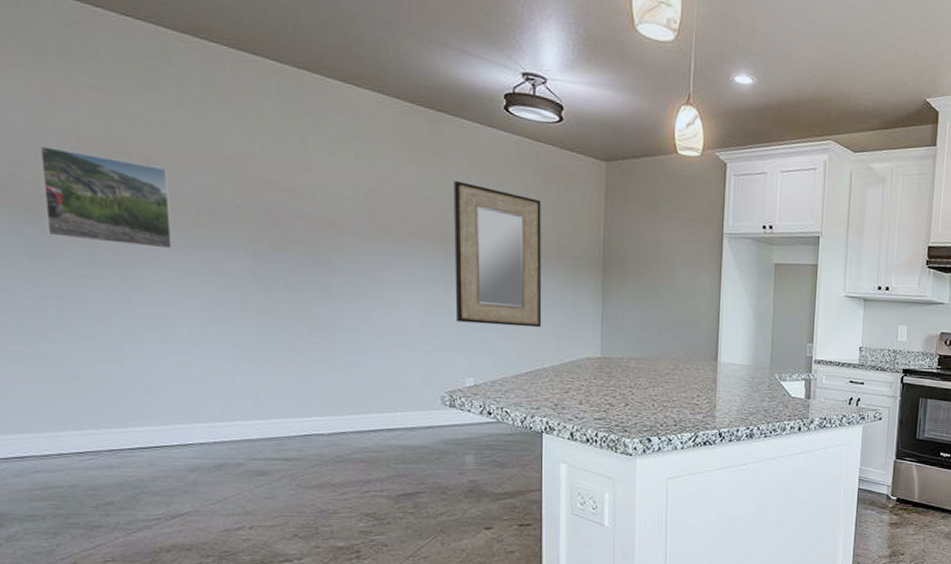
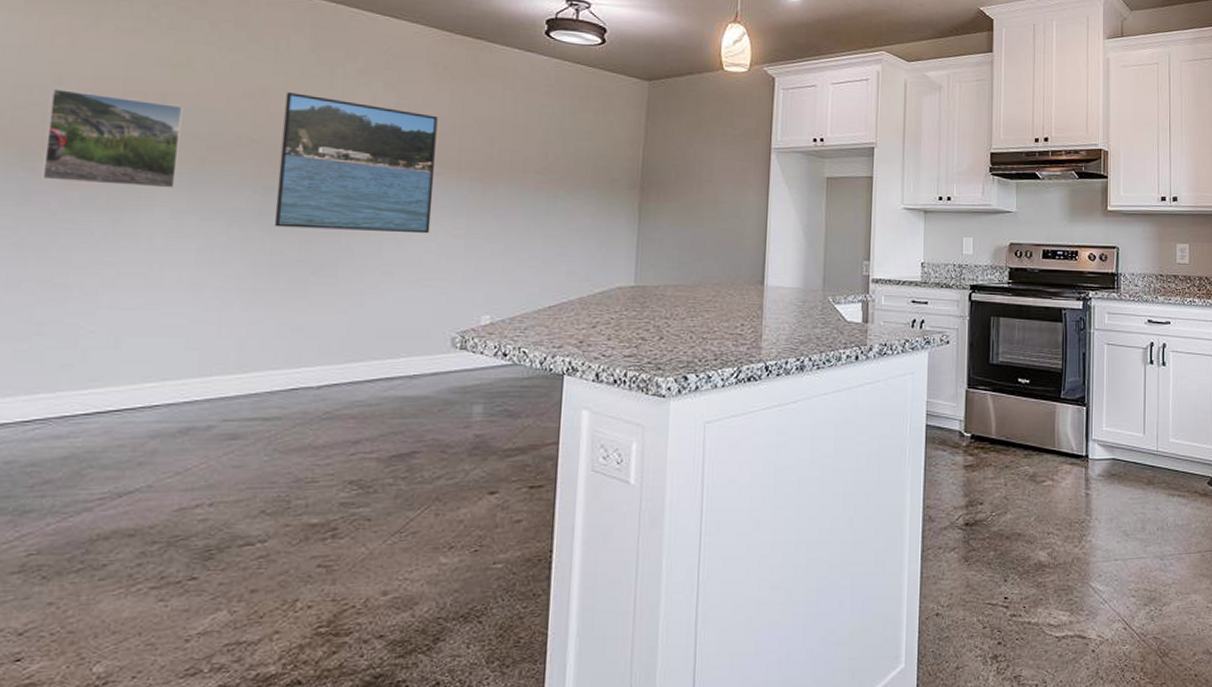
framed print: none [263,159,412,302] -> present [273,92,438,234]
home mirror: present [454,181,542,328] -> none [475,107,578,257]

